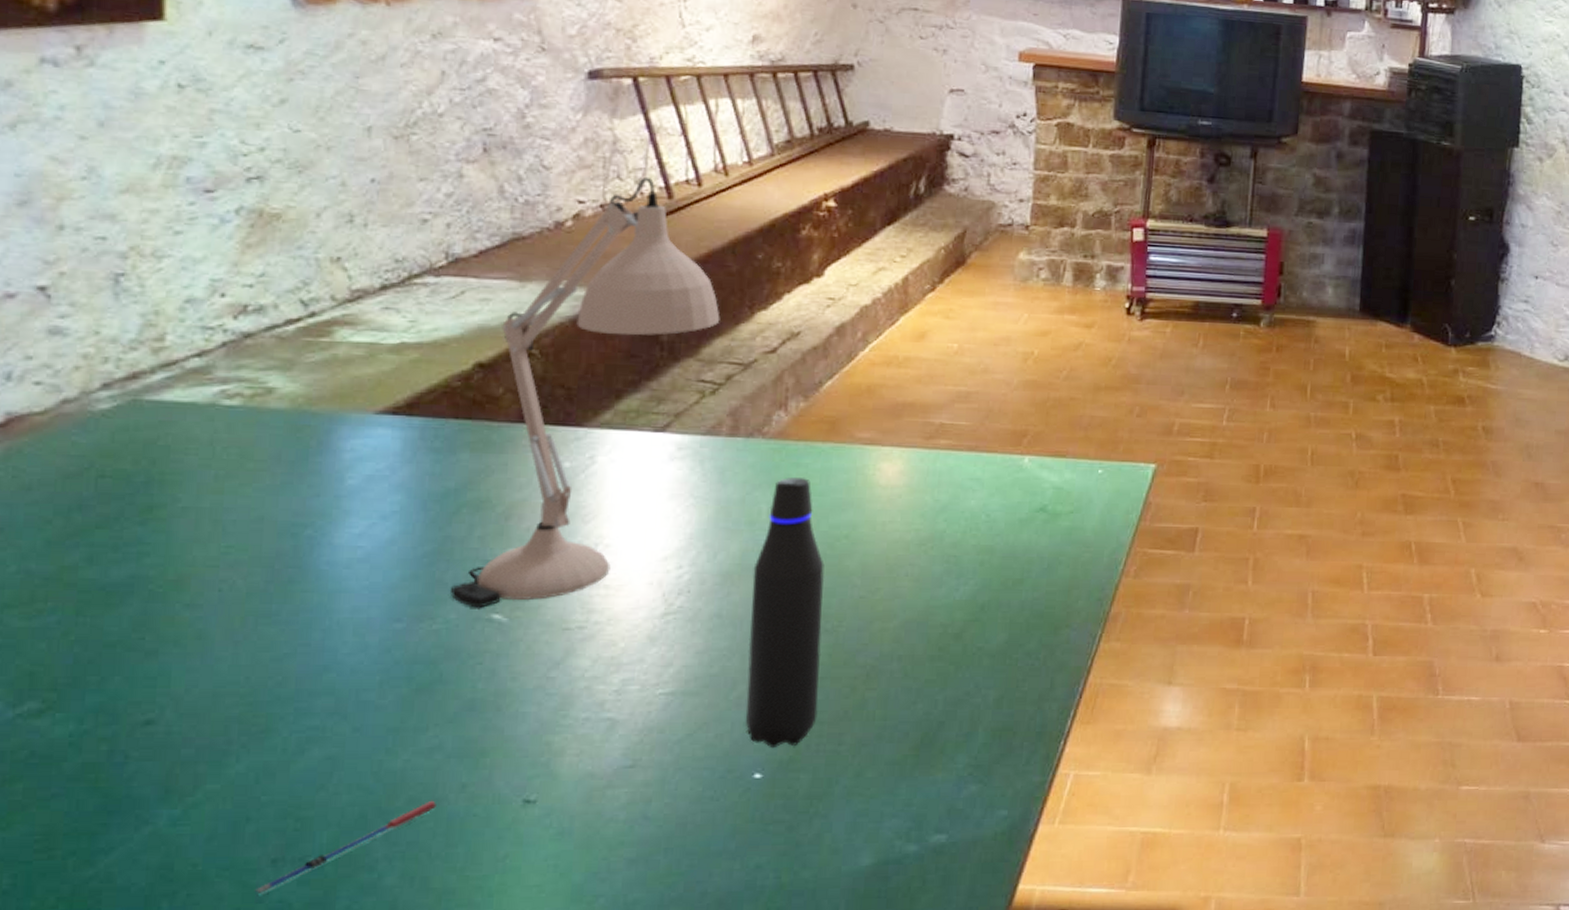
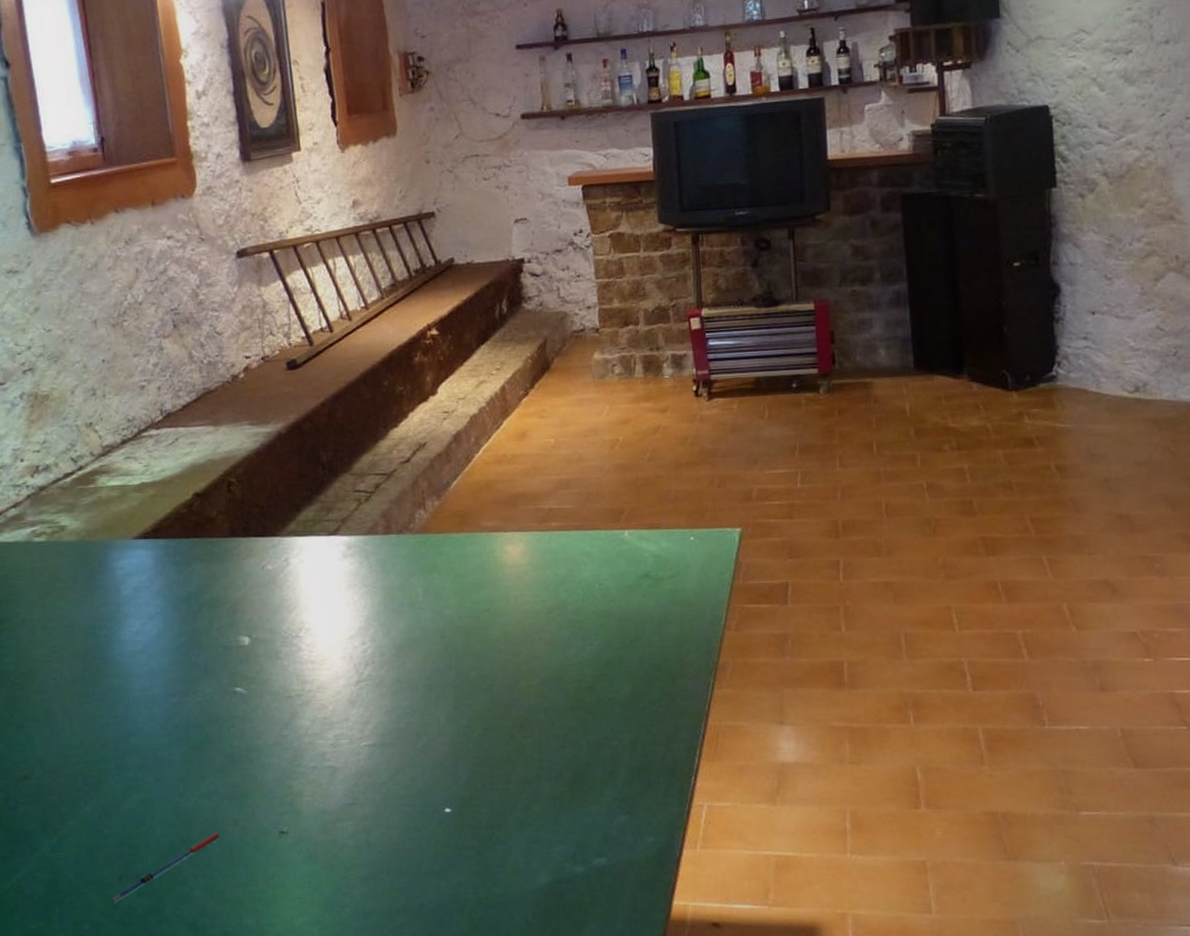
desk lamp: present [451,176,720,608] -> none [204,330,364,683]
water bottle: present [745,477,825,749] -> none [419,564,487,788]

